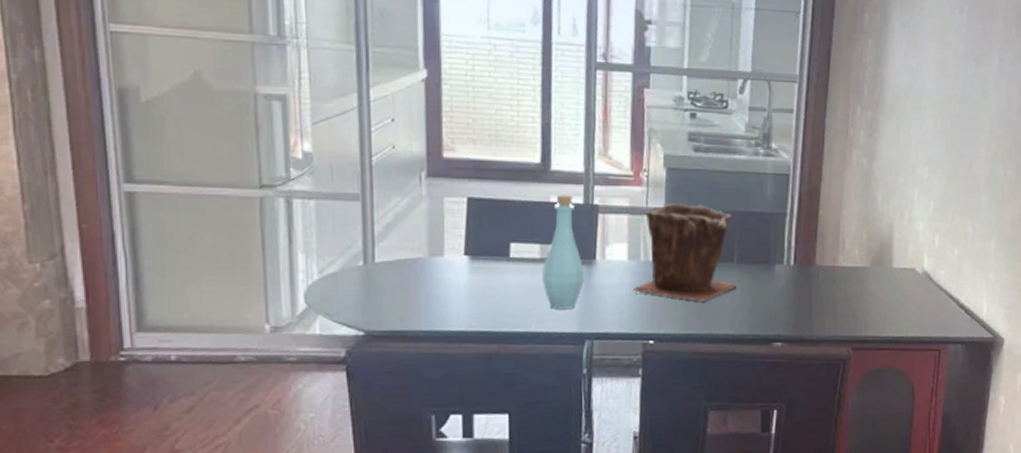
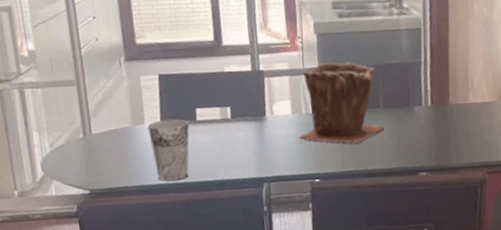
cup: none [447,253,500,329] -> present [147,119,189,181]
bottle: present [542,194,584,310] -> none [223,64,258,160]

